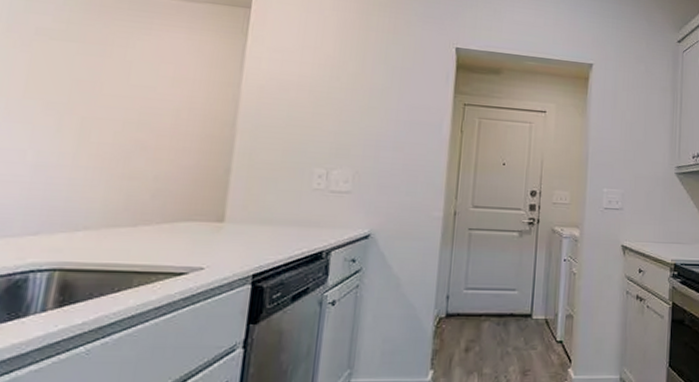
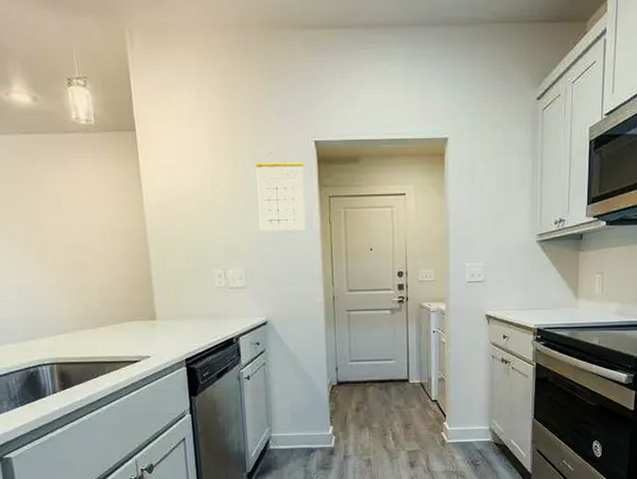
calendar: none [380,47,440,136] -> present [256,147,305,231]

